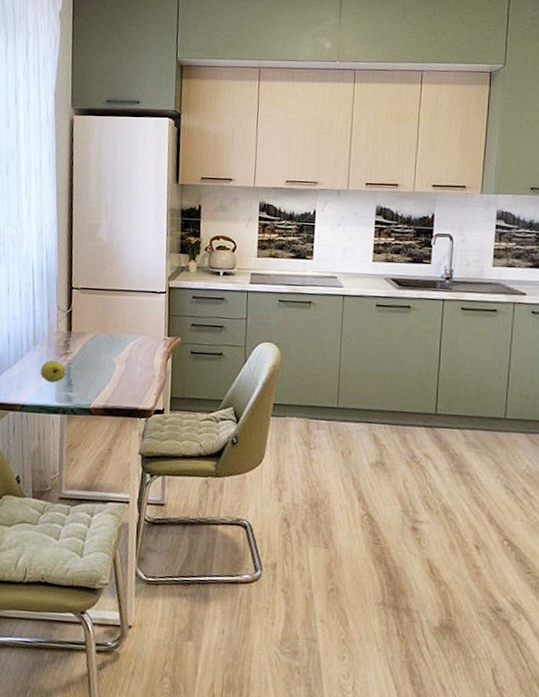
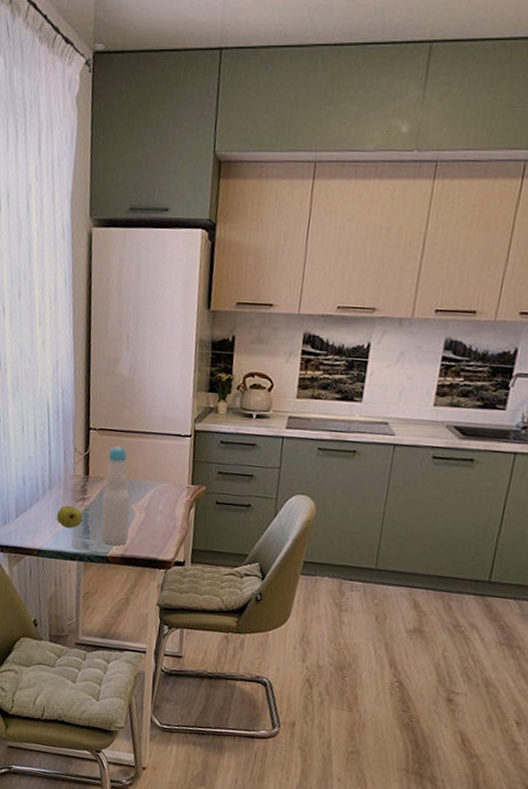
bottle: none [83,303,112,397] -> present [101,445,131,546]

